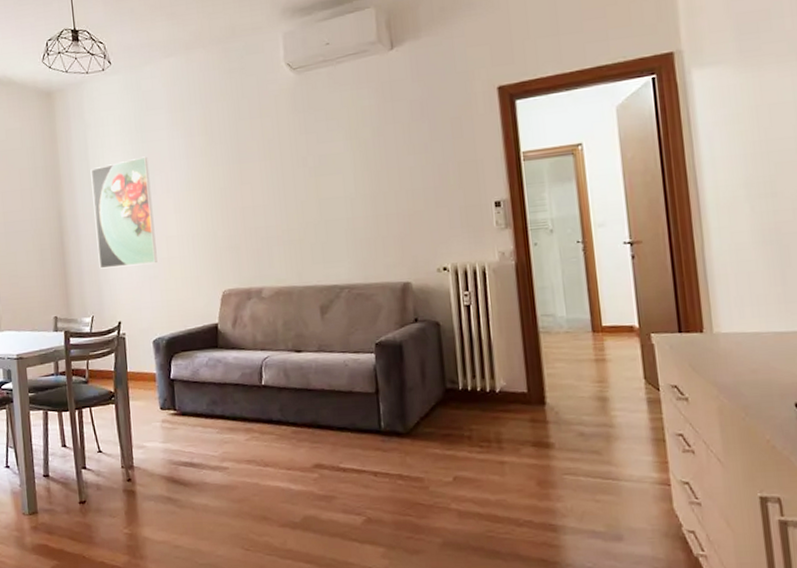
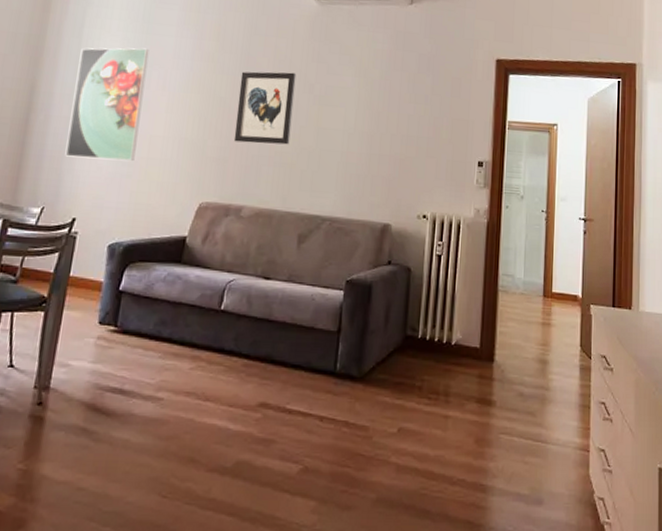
wall art: none [235,149,294,228] -> present [233,71,297,145]

